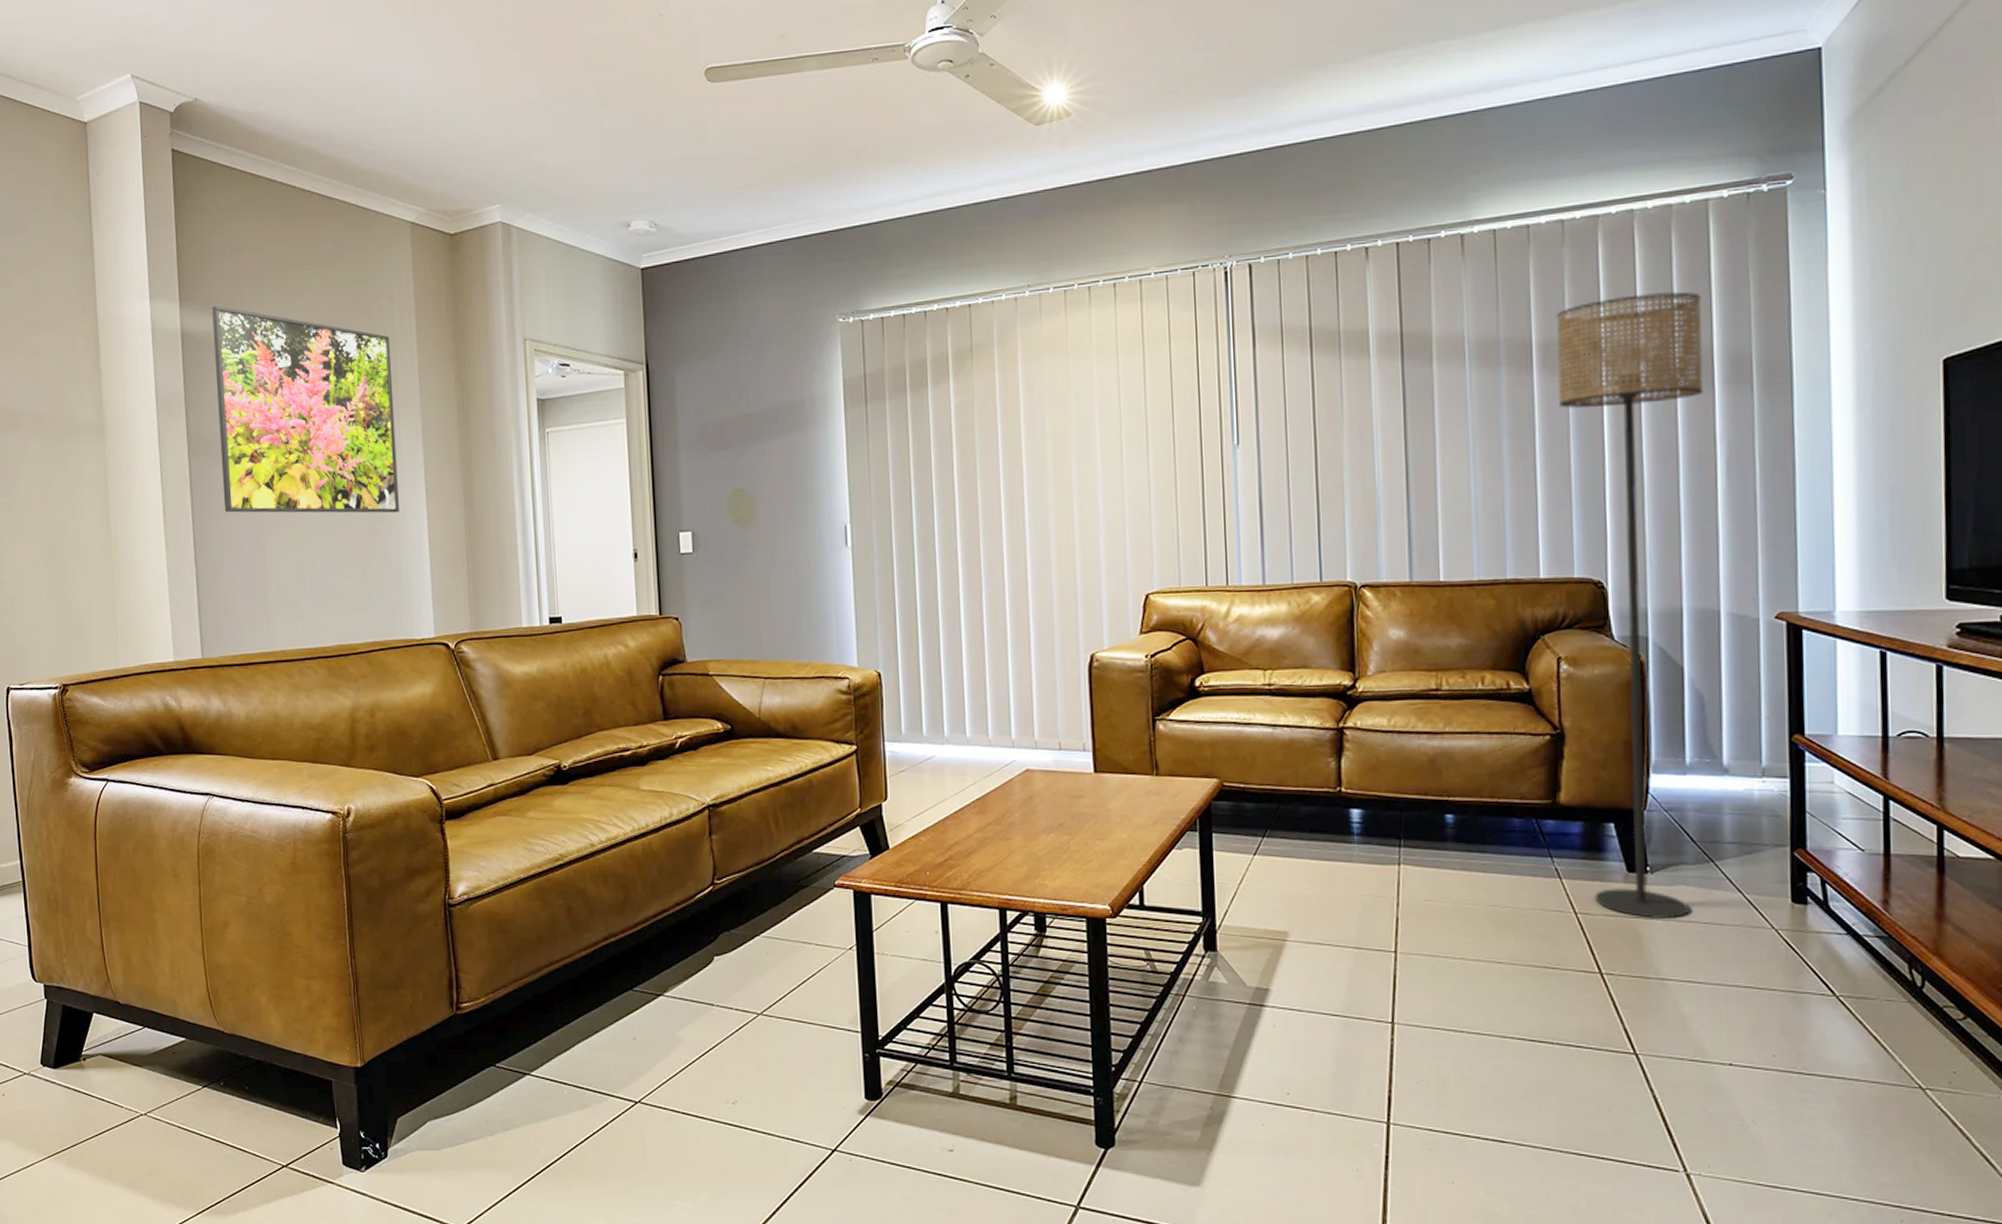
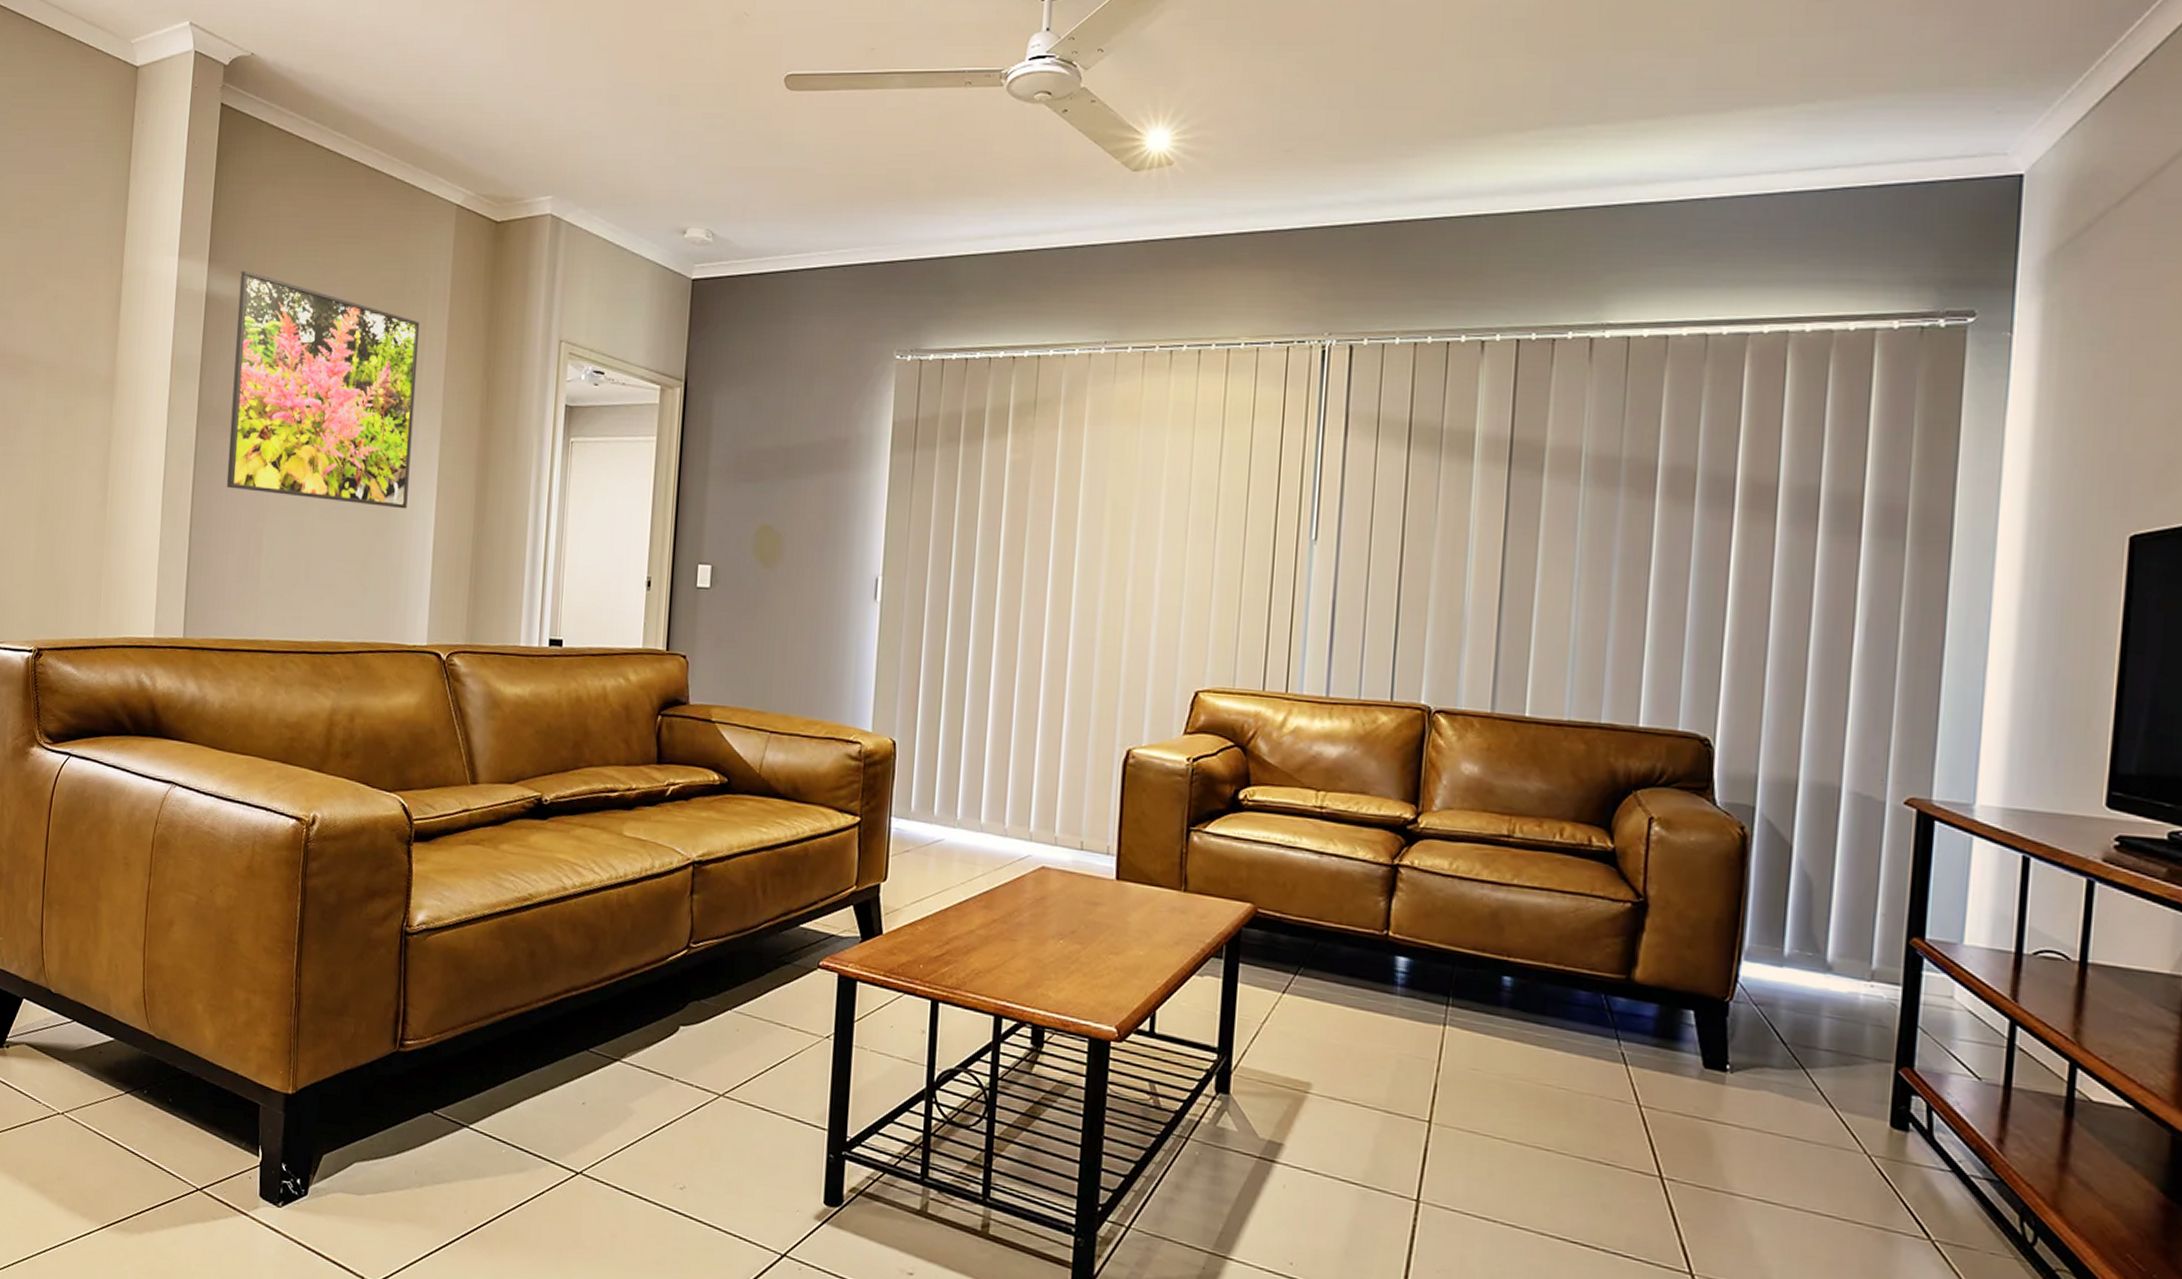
floor lamp: present [1556,291,1704,918] -> none [1663,425,1857,1127]

